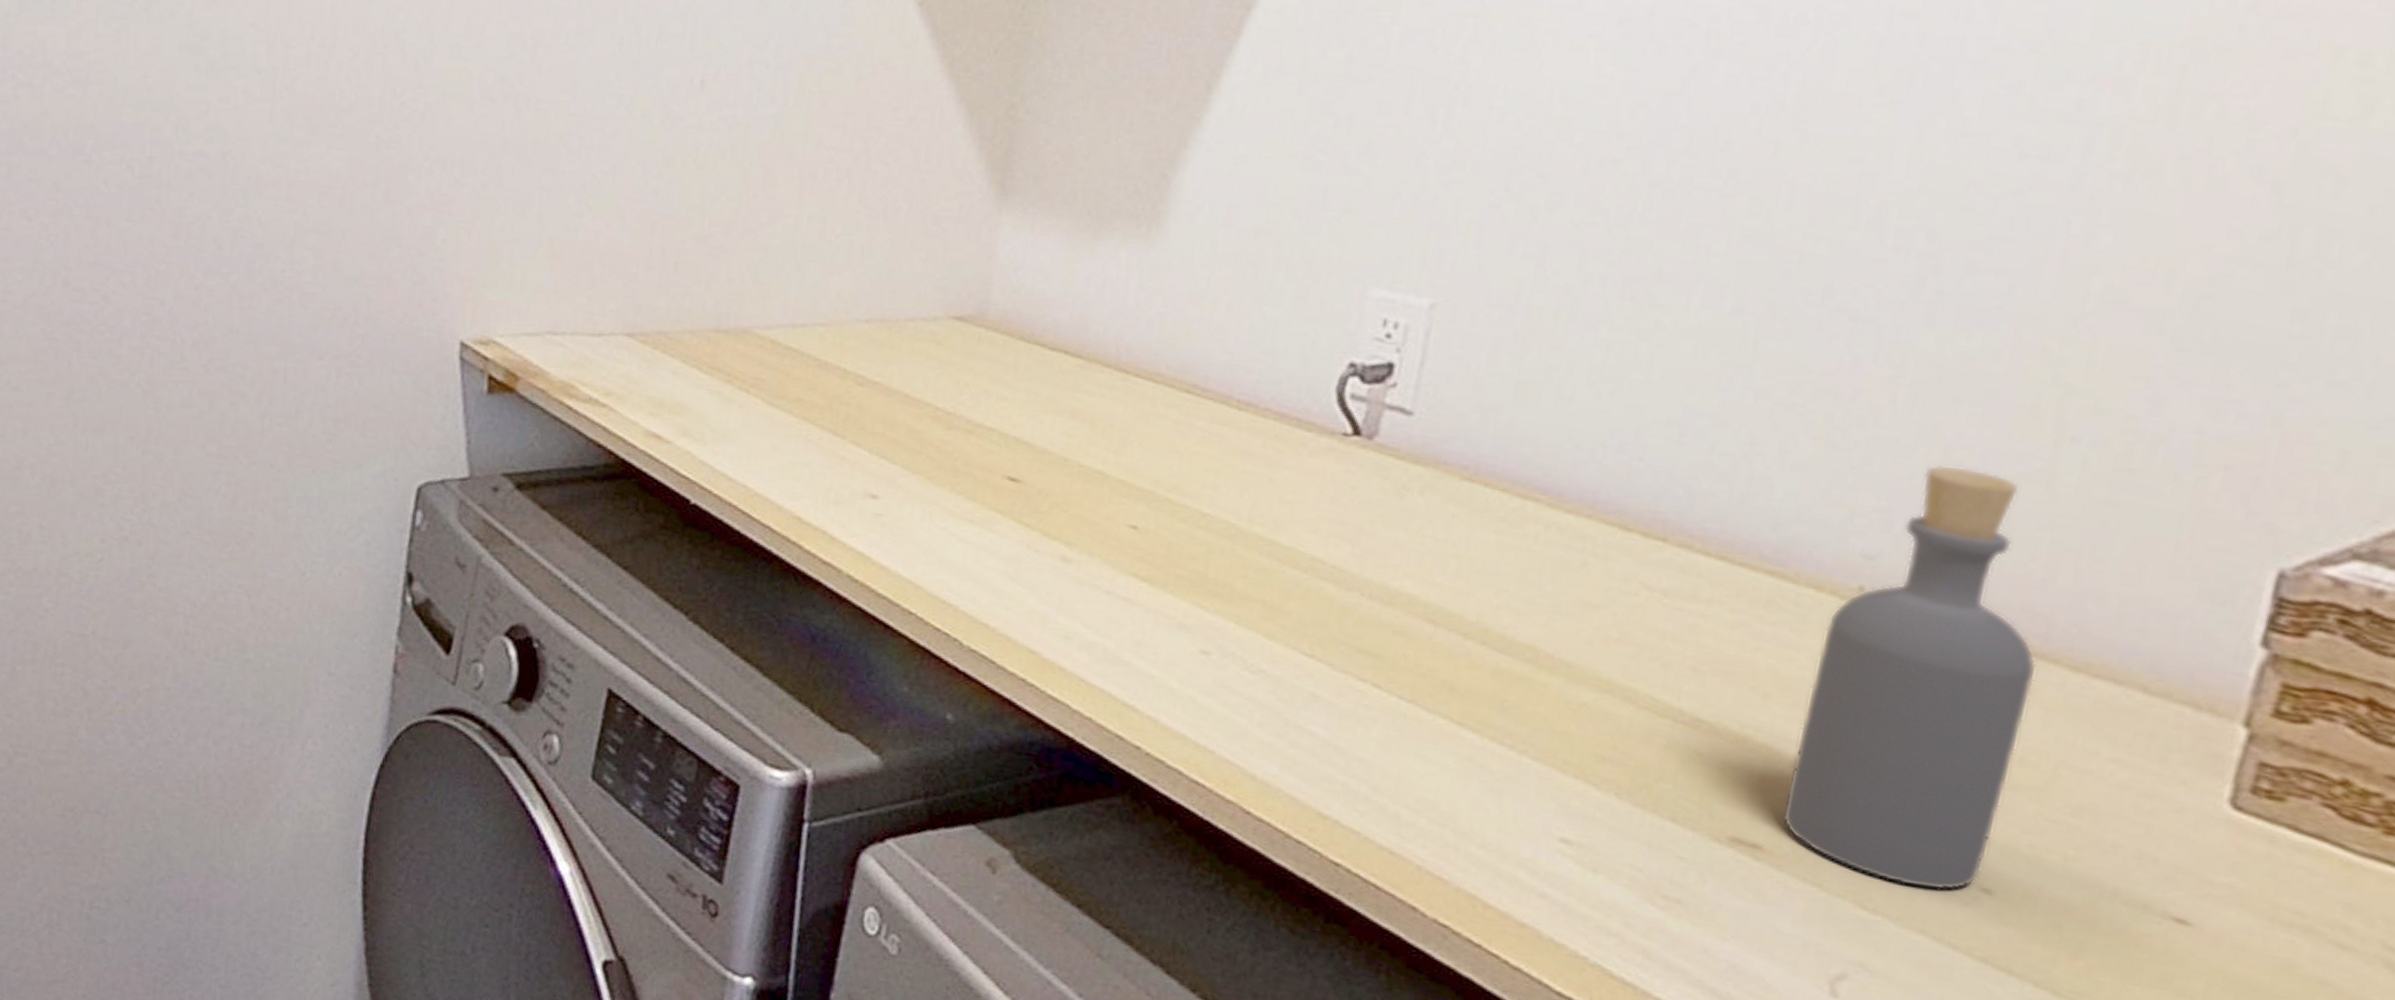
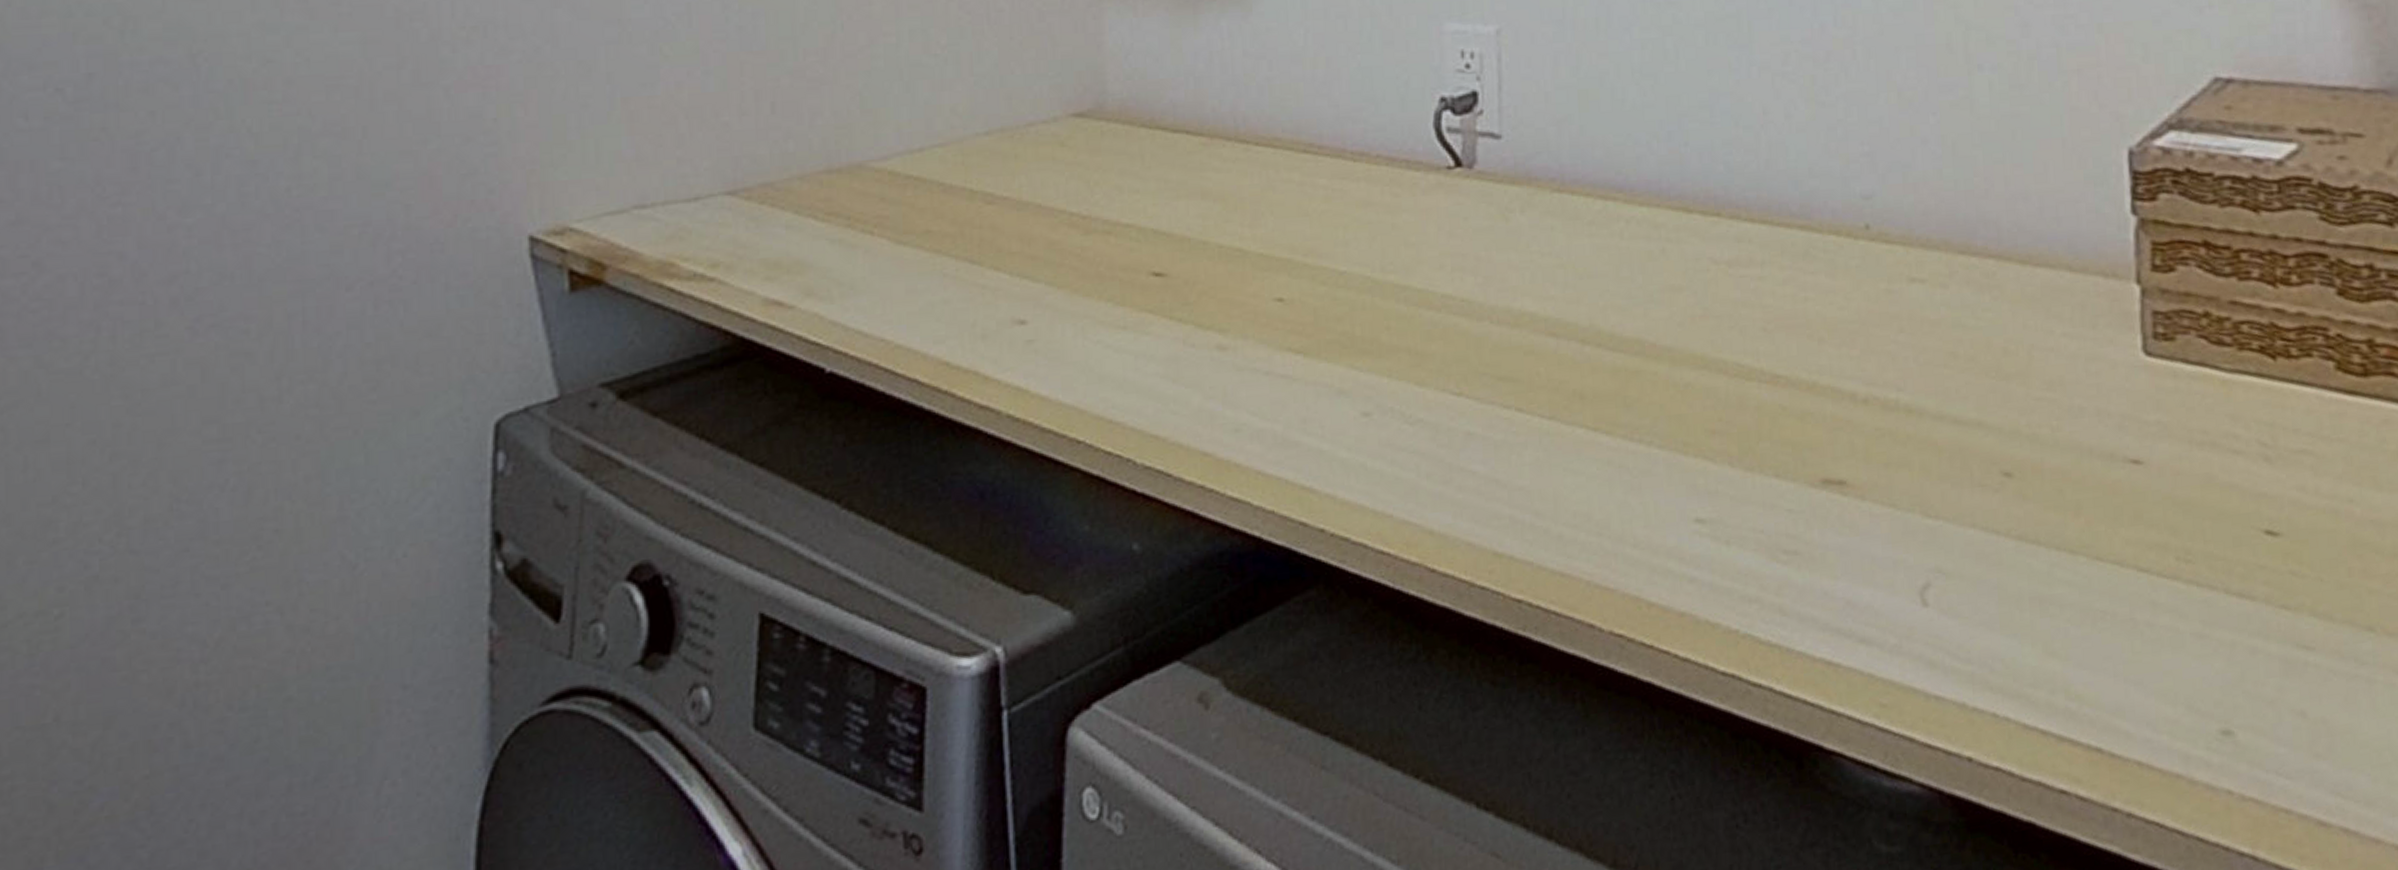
bottle: present [1781,464,2037,891] -> none [1849,104,2001,487]

